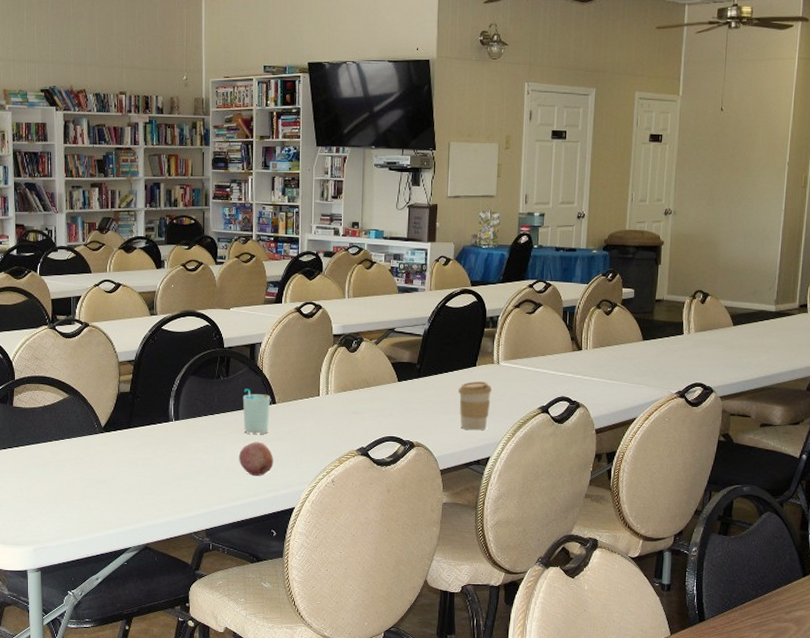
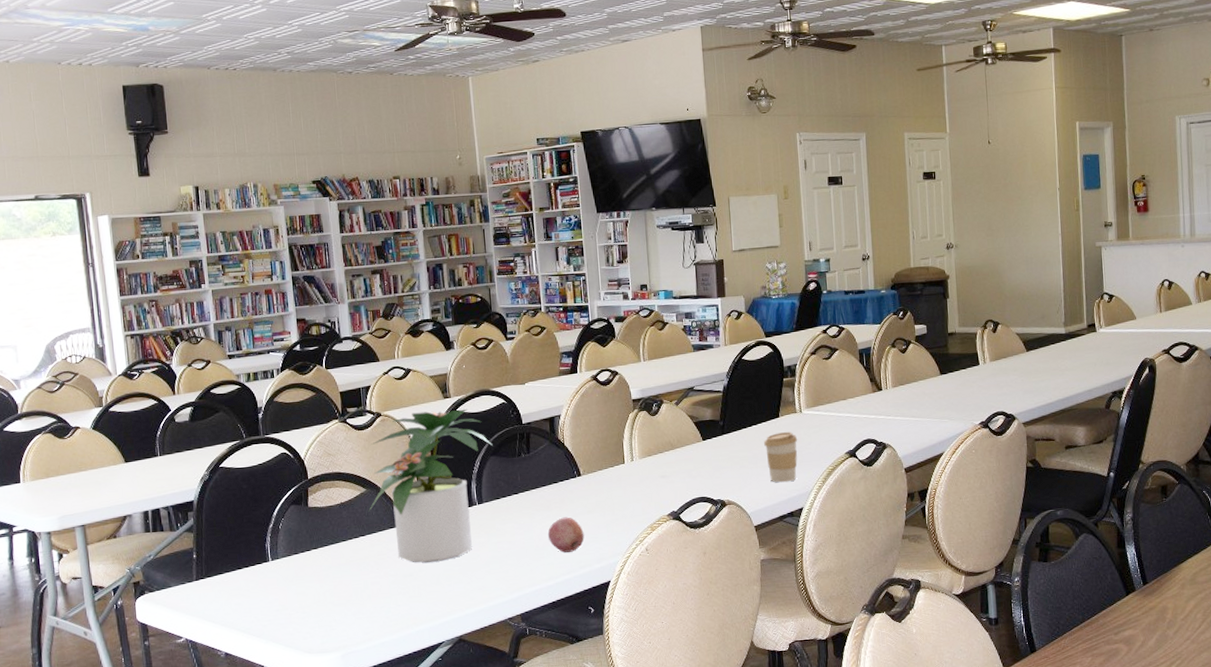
potted plant: none [70,326,194,471] -> present [369,408,493,563]
cup: present [242,388,270,435] -> none [546,463,576,510]

